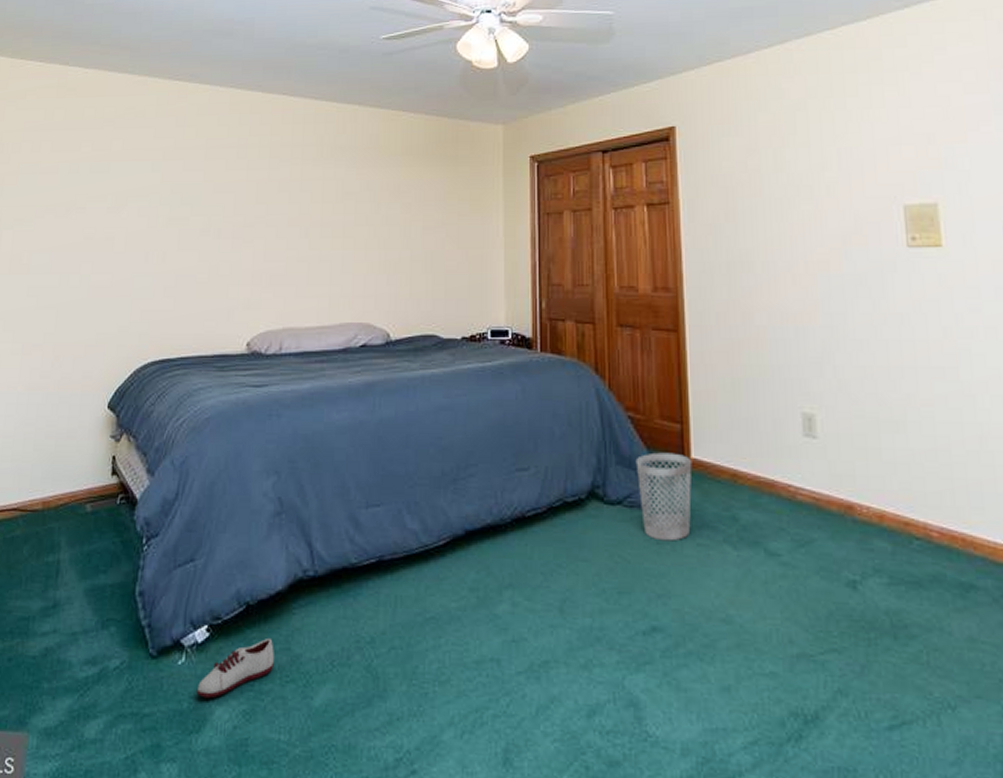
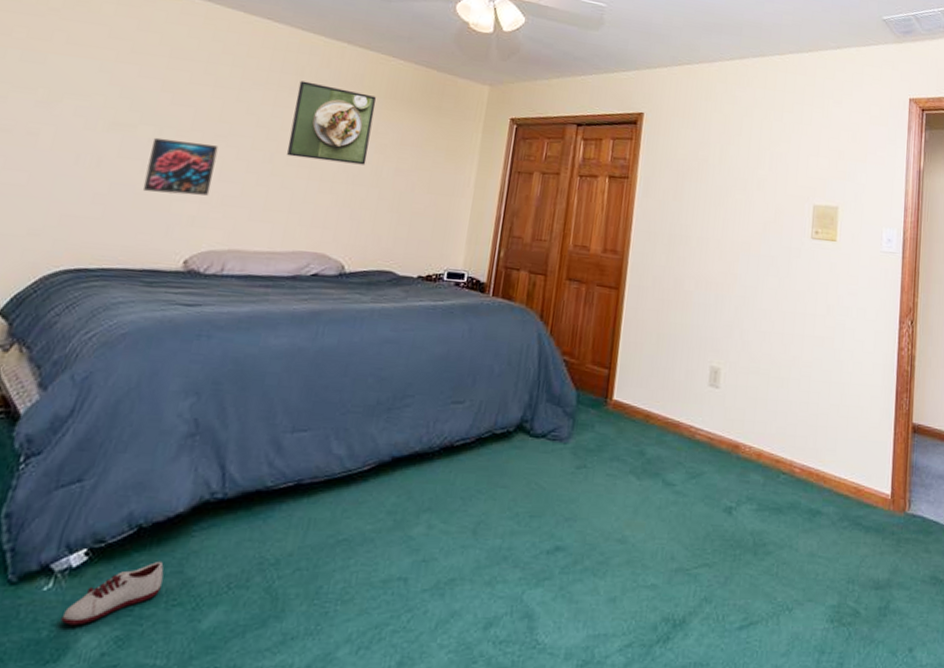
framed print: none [202,226,260,280] -> present [142,137,219,196]
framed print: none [319,150,394,228] -> present [287,80,376,165]
wastebasket: present [635,452,692,541] -> none [562,393,614,472]

